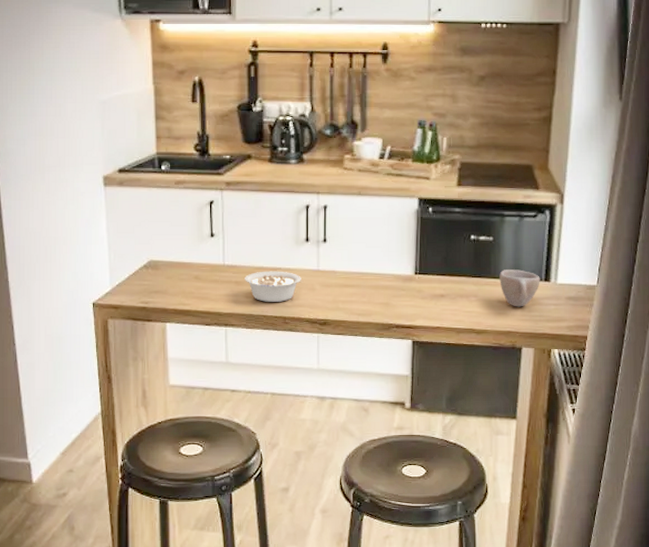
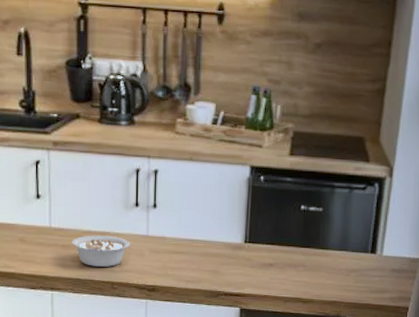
cup: present [499,270,540,307] -> none [327,241,367,278]

